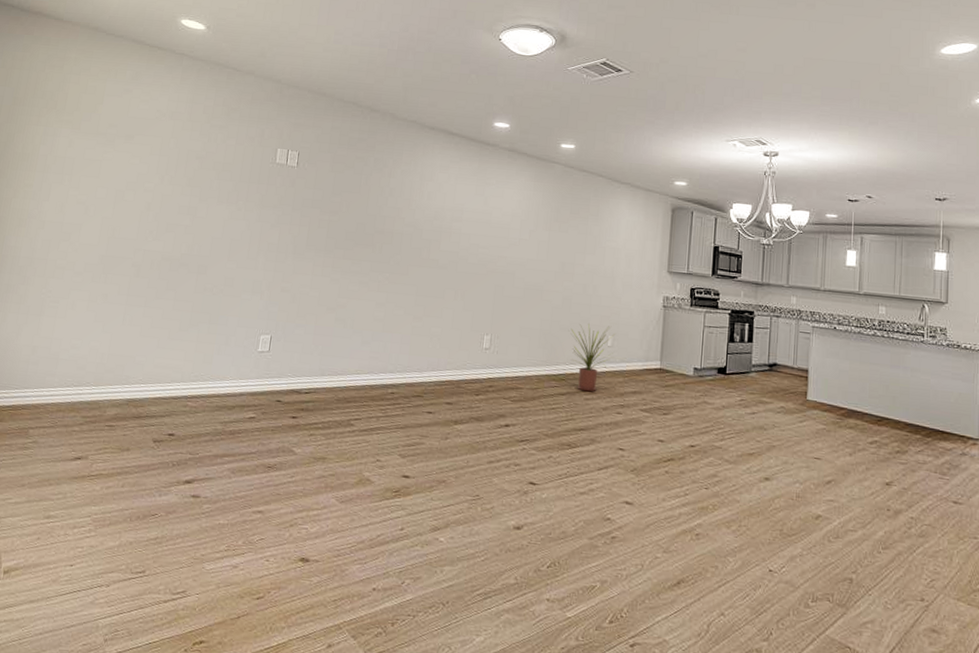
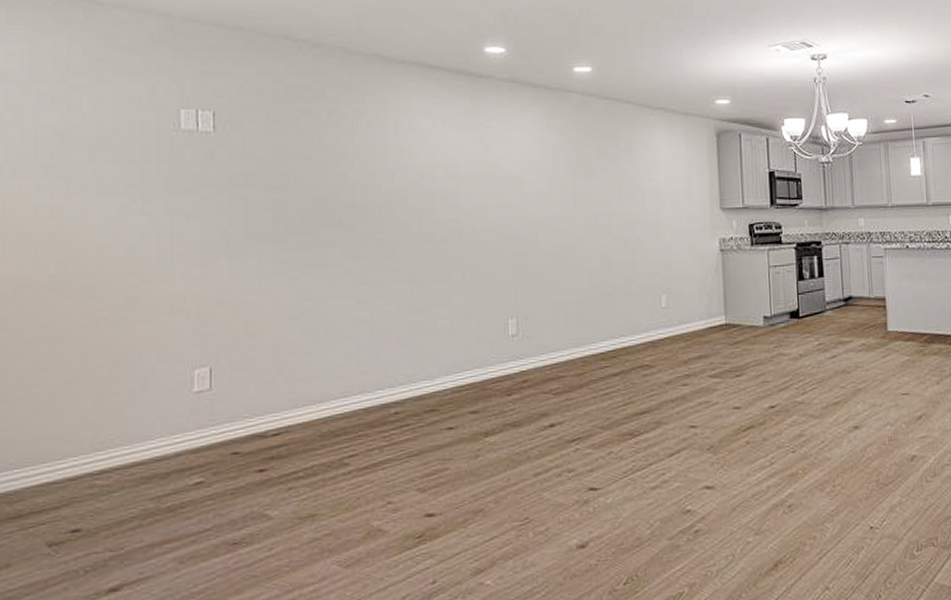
house plant: present [570,324,615,392] -> none [615,283,669,367]

